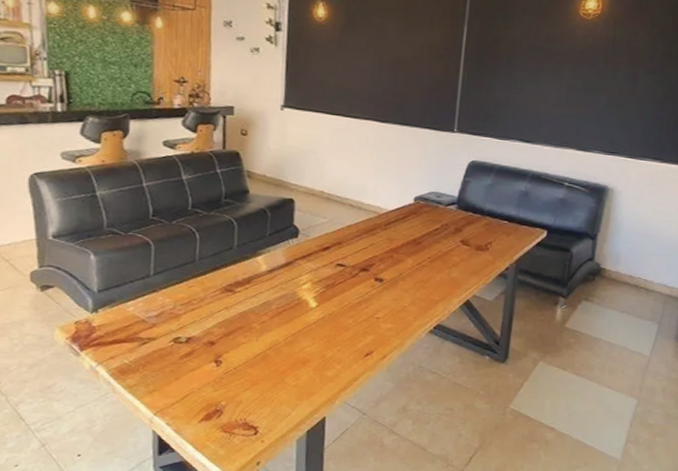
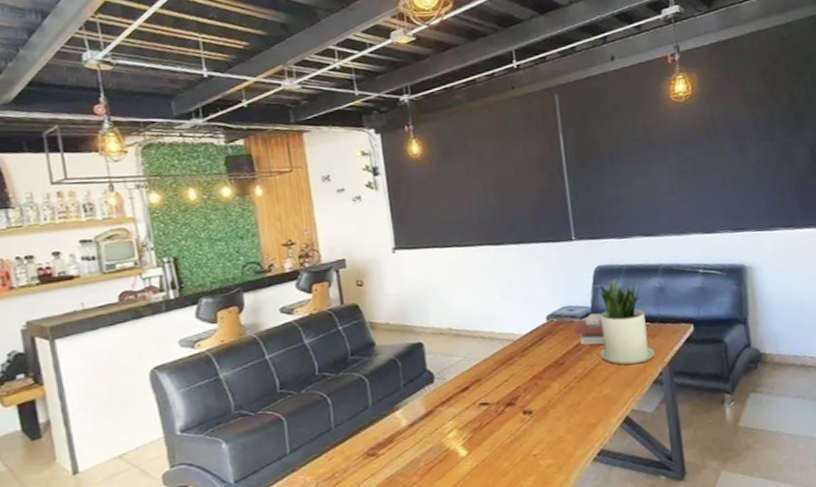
books: none [437,203,466,234] -> present [574,313,605,346]
planter: none [456,175,508,257] -> present [599,279,655,365]

